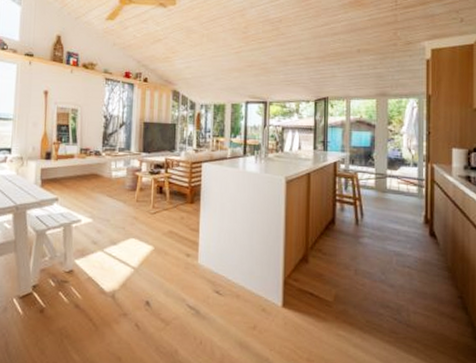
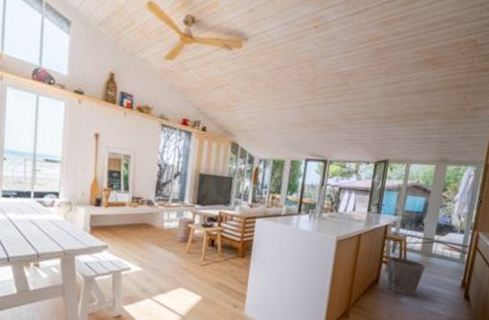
waste bin: none [340,195,383,236] -> present [387,257,426,296]

